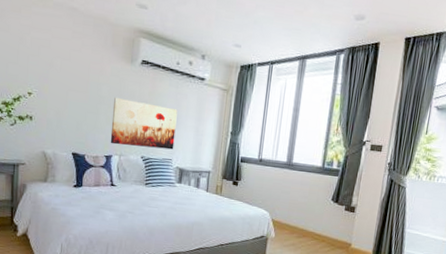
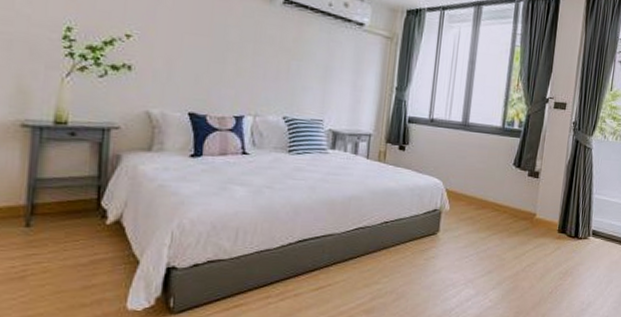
wall art: present [110,97,178,150] -> none [241,43,330,109]

